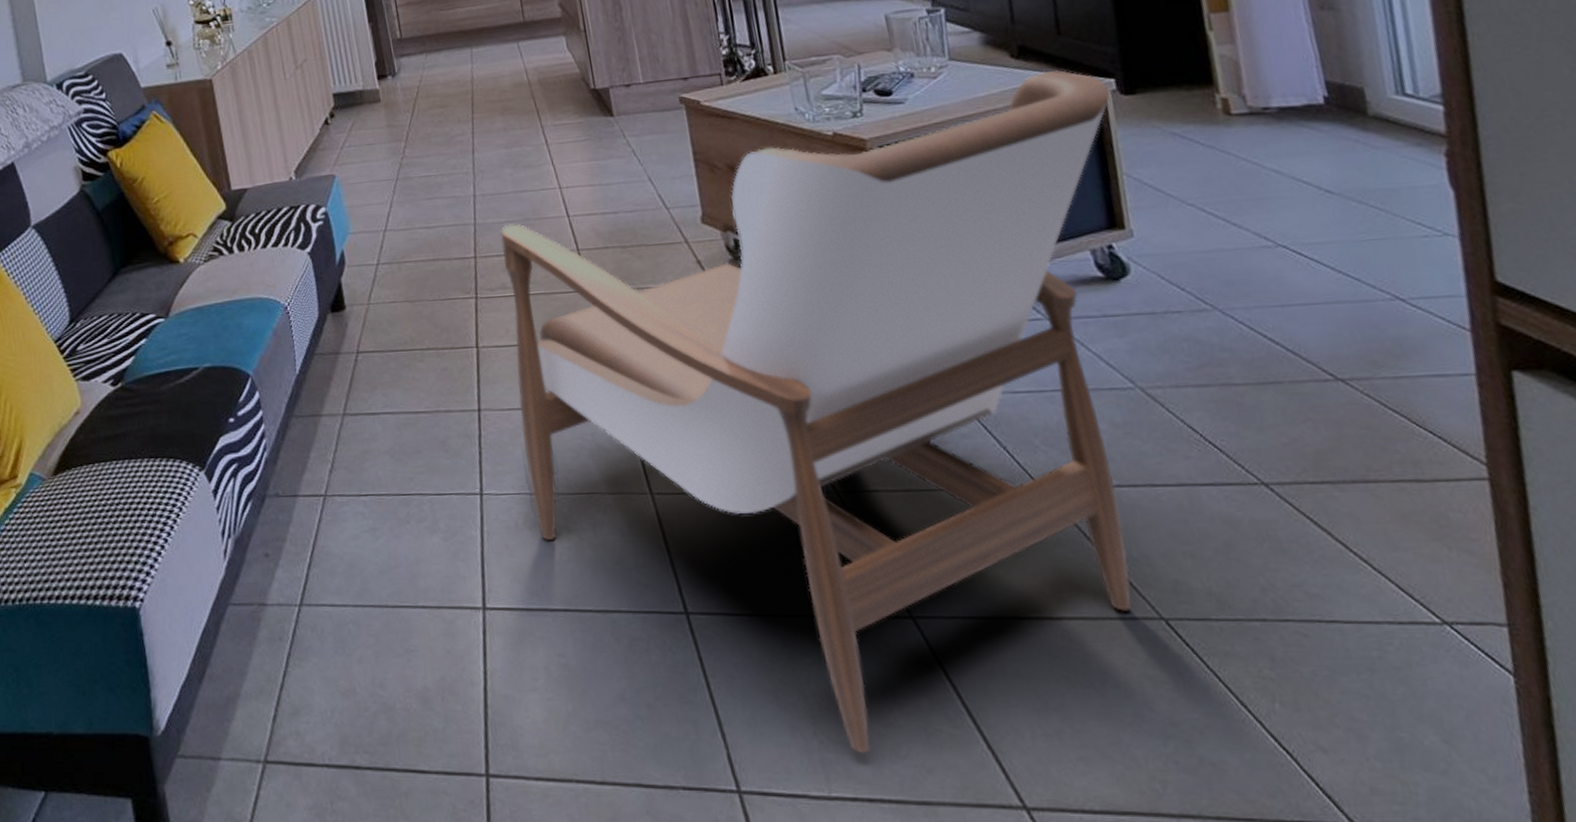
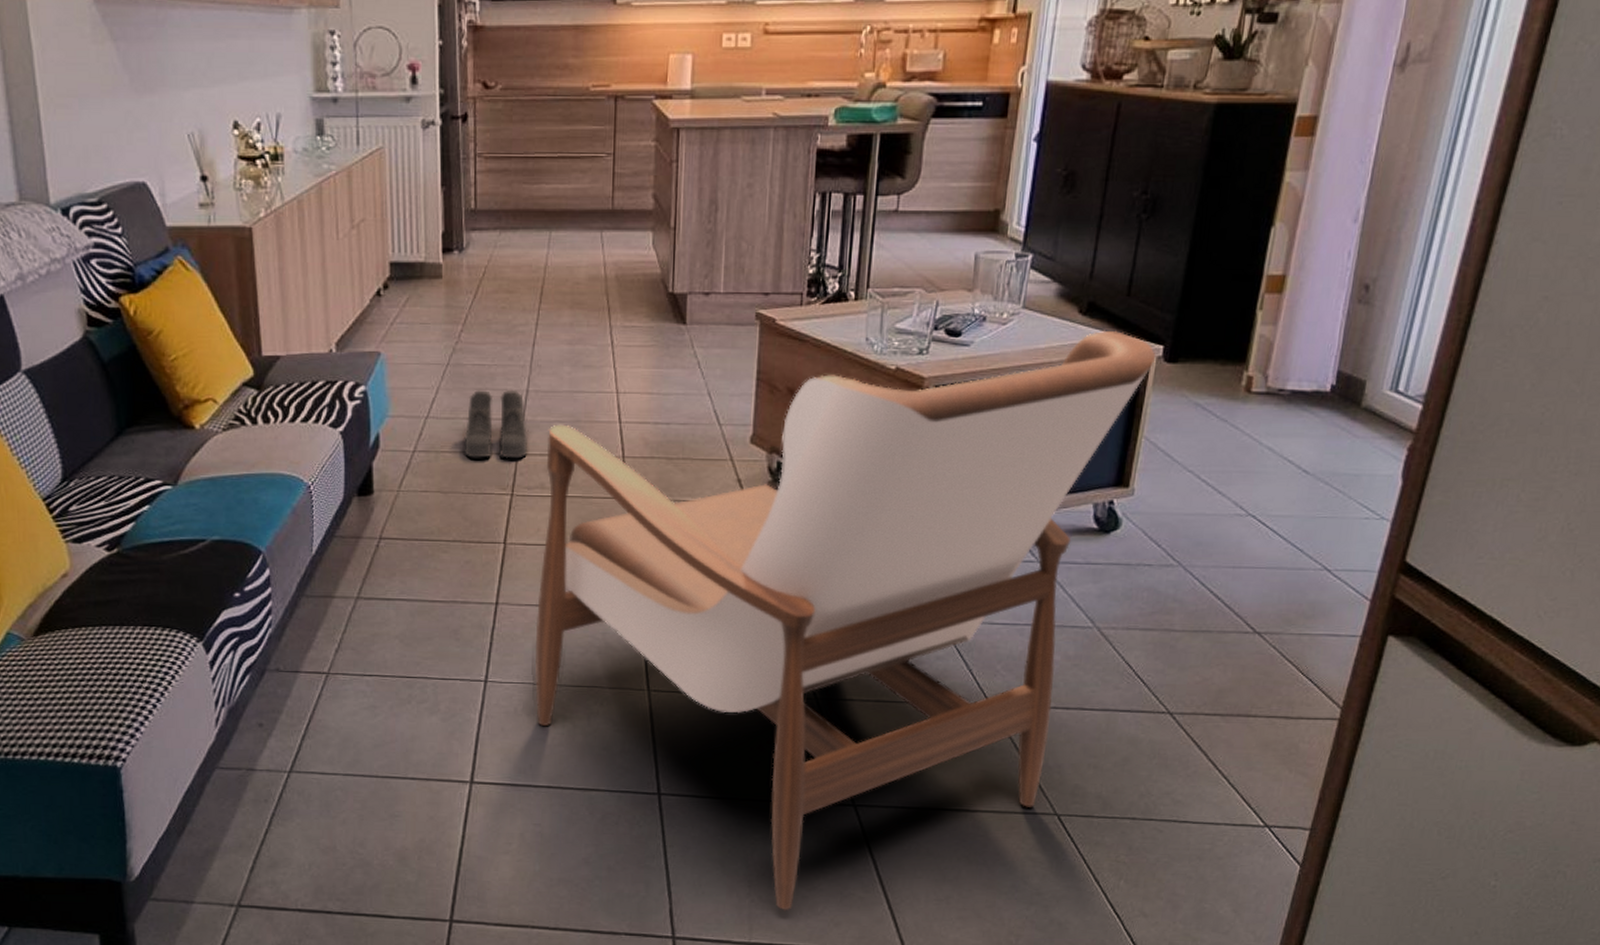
boots: none [421,195,484,265] -> present [464,389,527,459]

